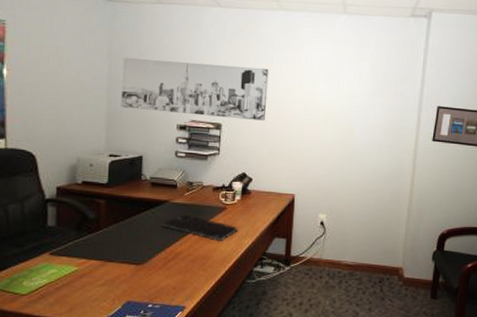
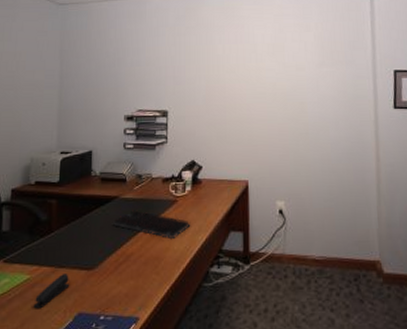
stapler: none [82,267,119,297] -> present [33,274,70,309]
wall art: present [121,57,269,121] -> none [71,50,212,104]

